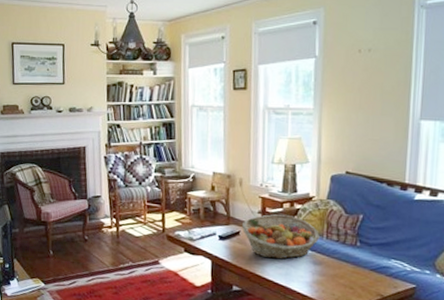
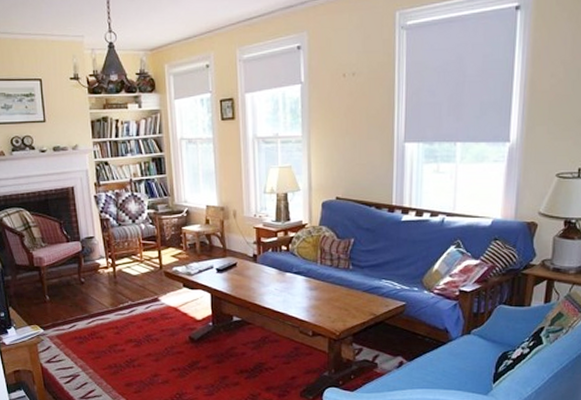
fruit basket: present [242,214,320,260] -> none [239,243,314,288]

